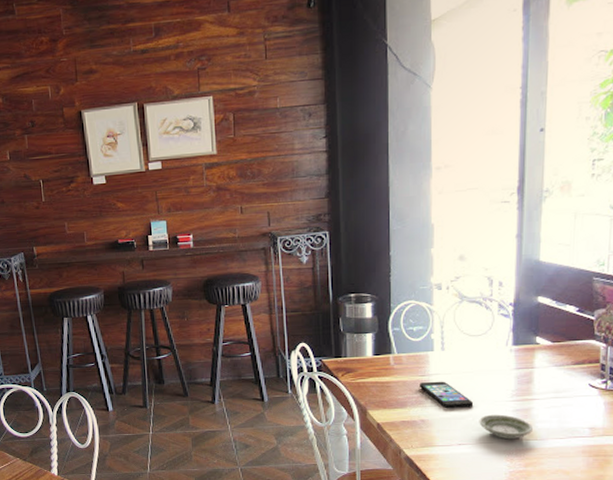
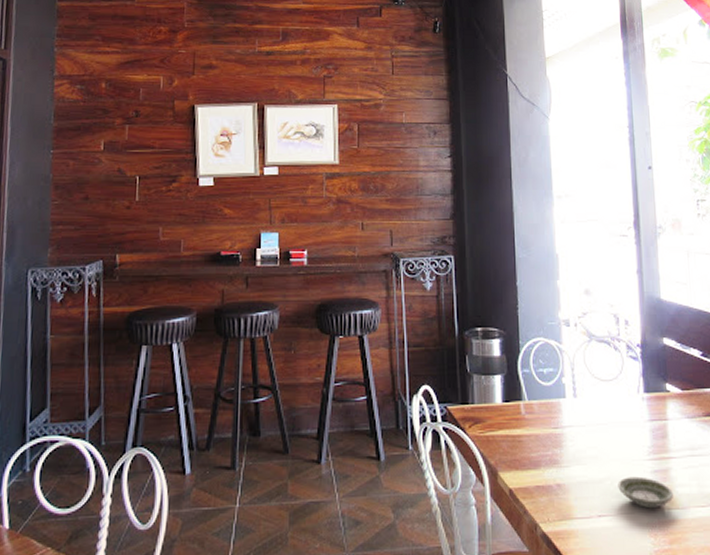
smartphone: present [419,381,474,408] -> none [552,435,611,469]

